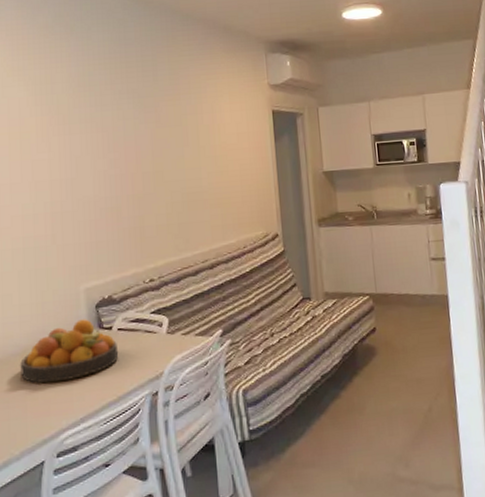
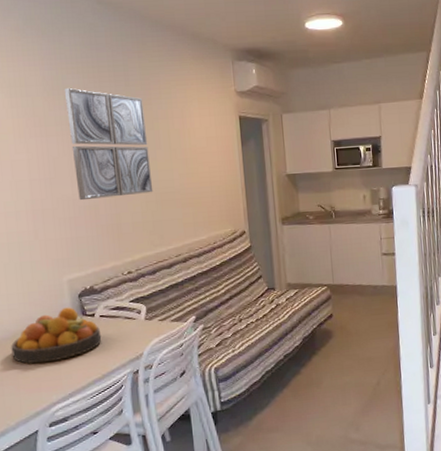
wall art: none [90,84,180,202] -> present [64,87,153,201]

